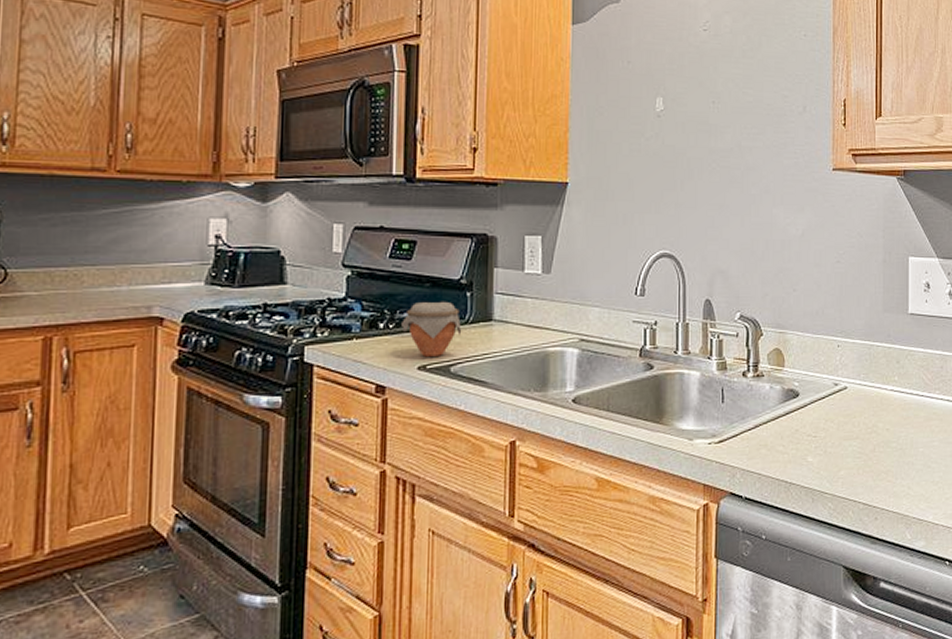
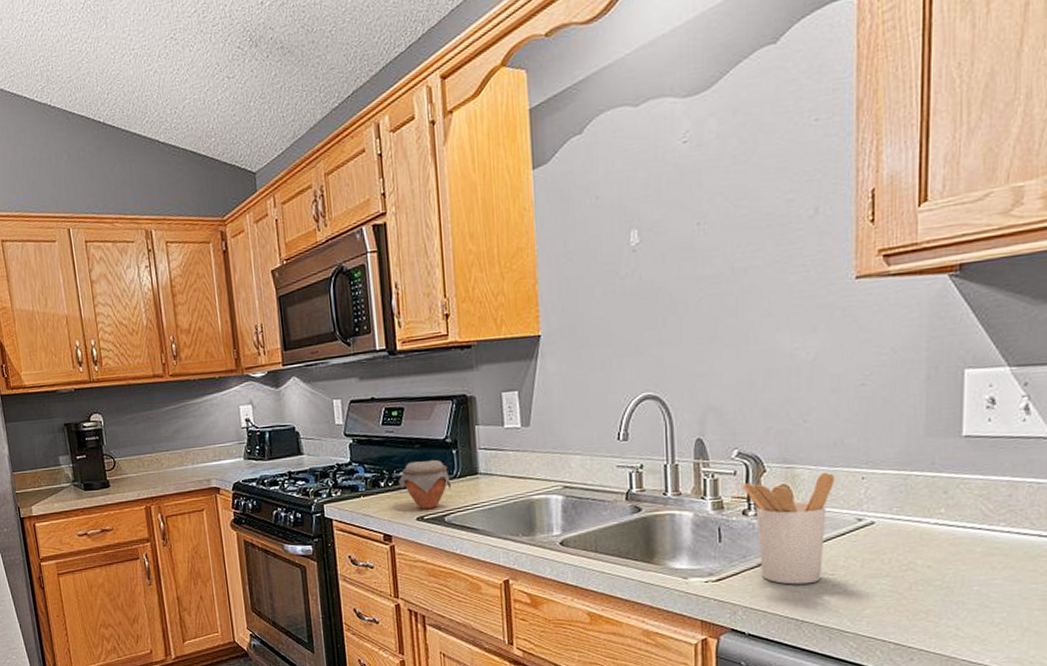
utensil holder: none [743,338,817,447] -> present [742,472,835,585]

